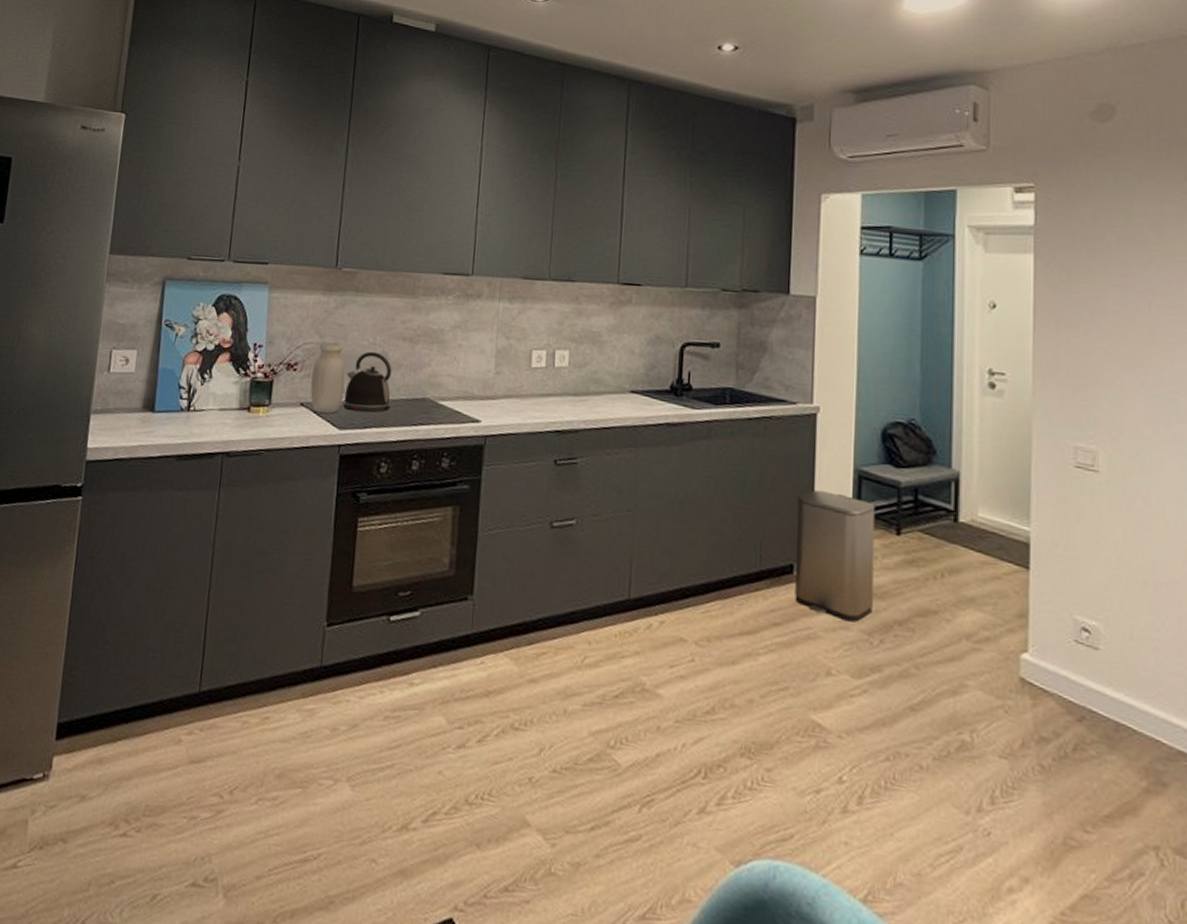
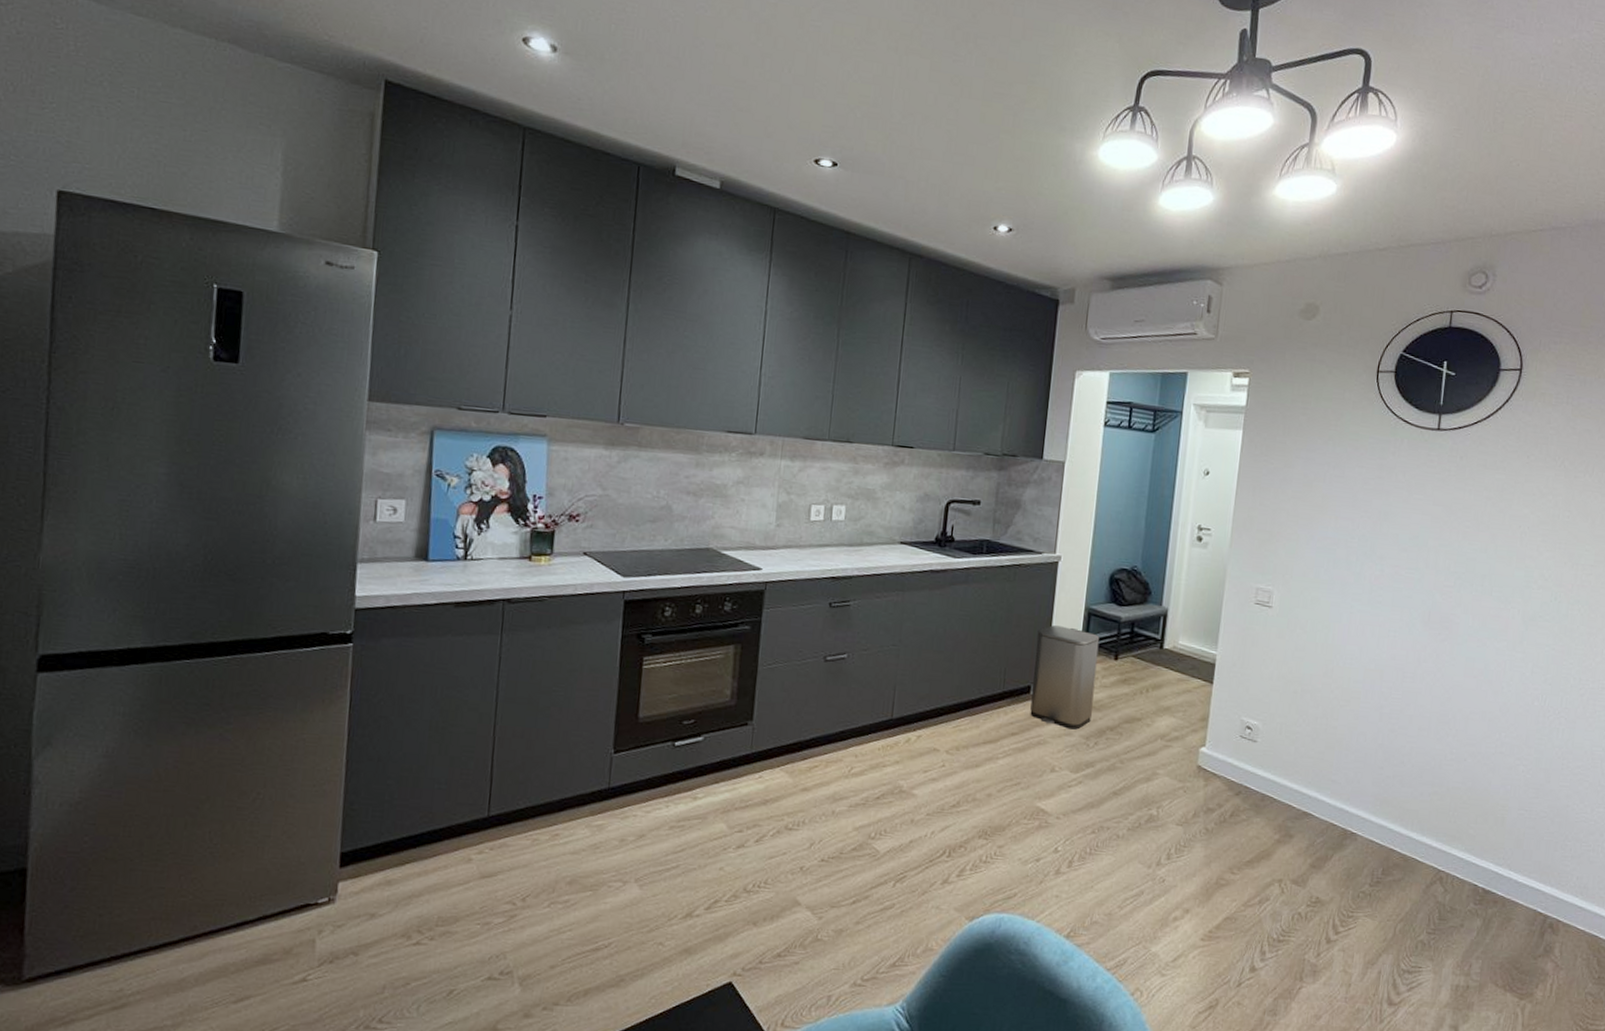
jar: present [310,342,345,414] -> none [593,495,629,563]
kettle: present [343,351,392,413] -> none [627,504,676,562]

